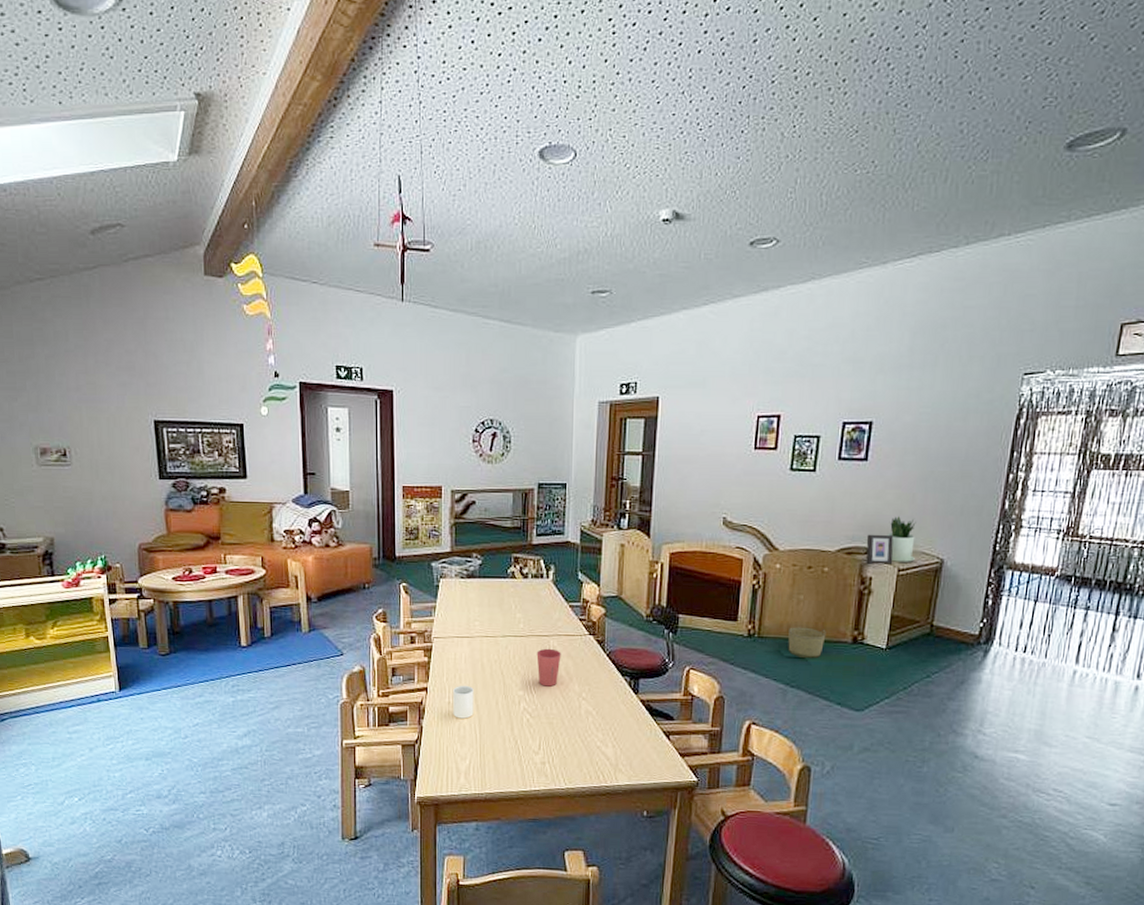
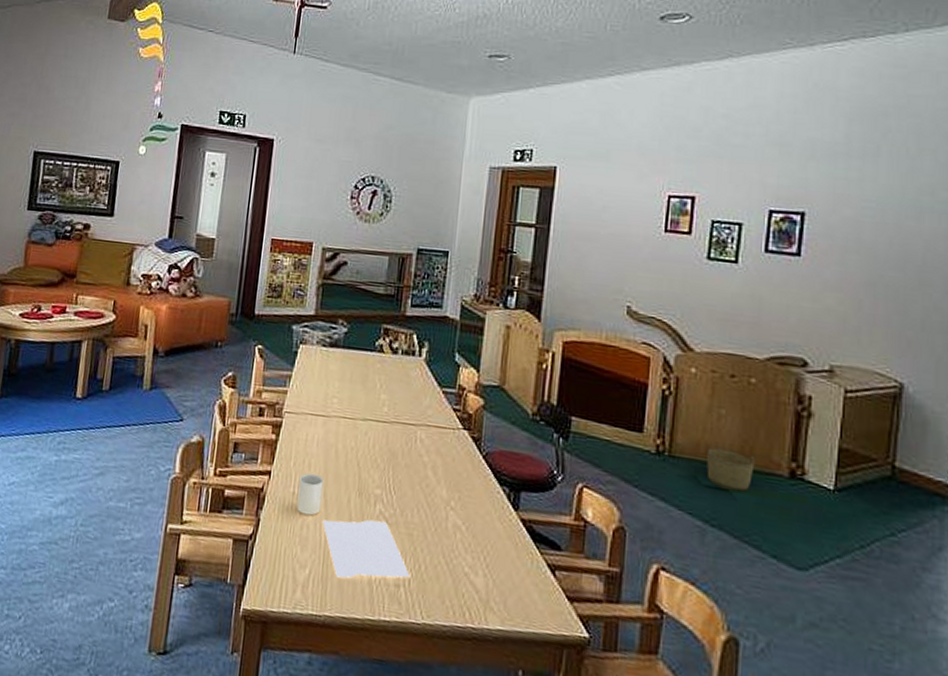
paper sheet: none [476,716,553,763] -> present [322,519,410,578]
cup: present [536,648,561,687] -> none [399,439,429,488]
picture frame: present [866,534,894,565] -> none [803,342,838,383]
planter: present [887,516,916,562] -> none [828,325,866,383]

